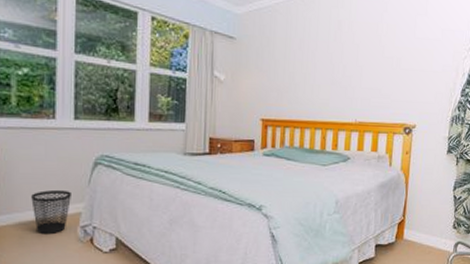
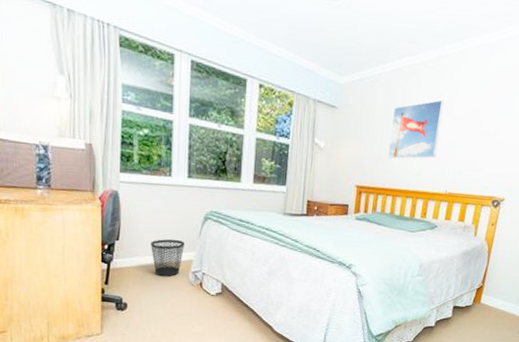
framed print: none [292,27,345,89] -> present [388,99,444,159]

